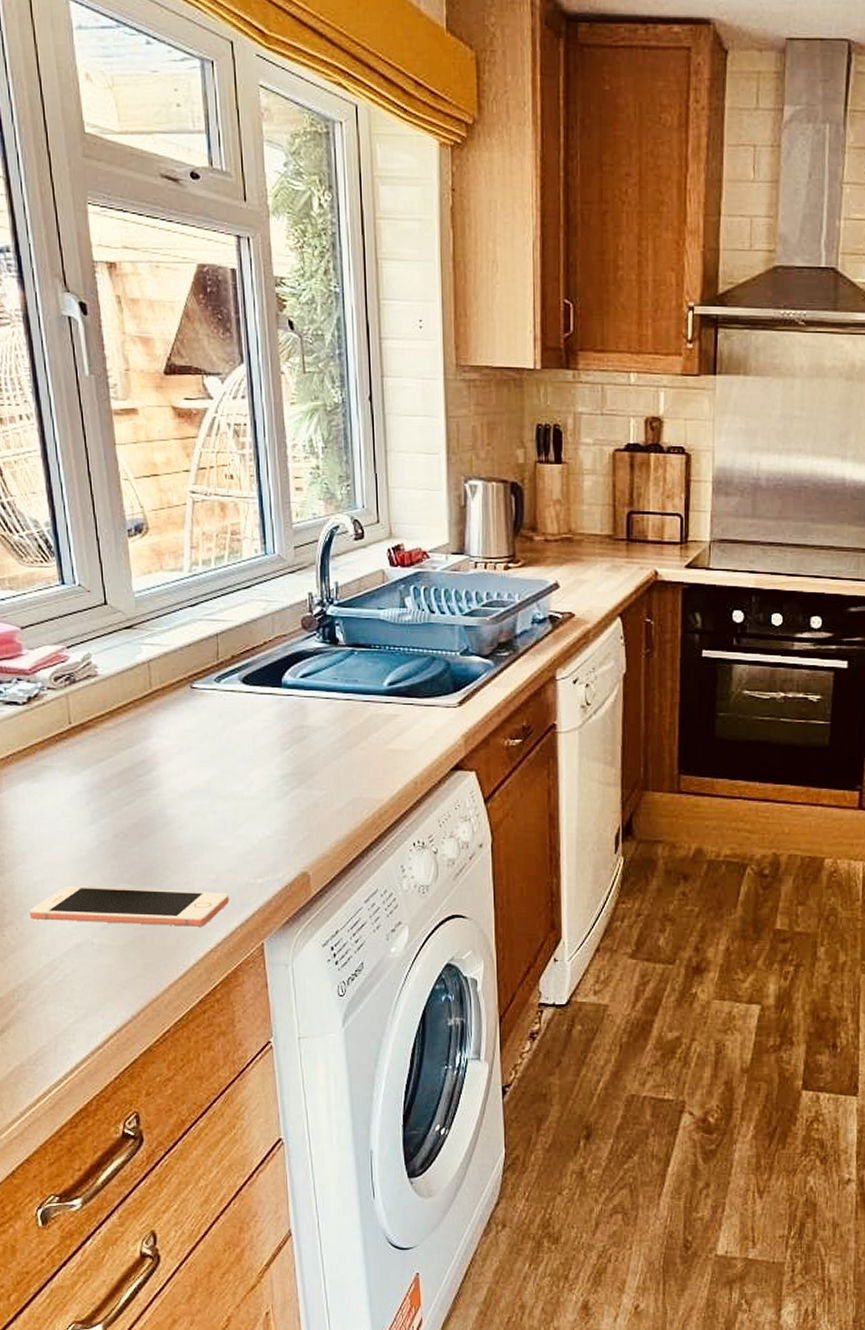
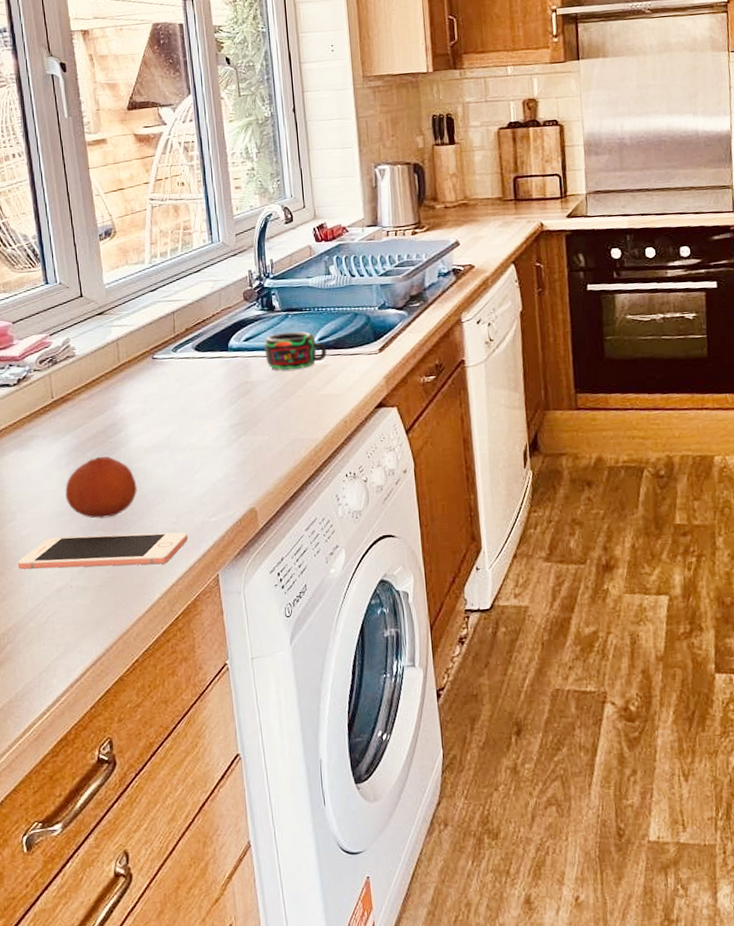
fruit: none [85,797,171,869] -> present [65,456,137,519]
mug: none [324,671,398,716] -> present [264,331,327,370]

